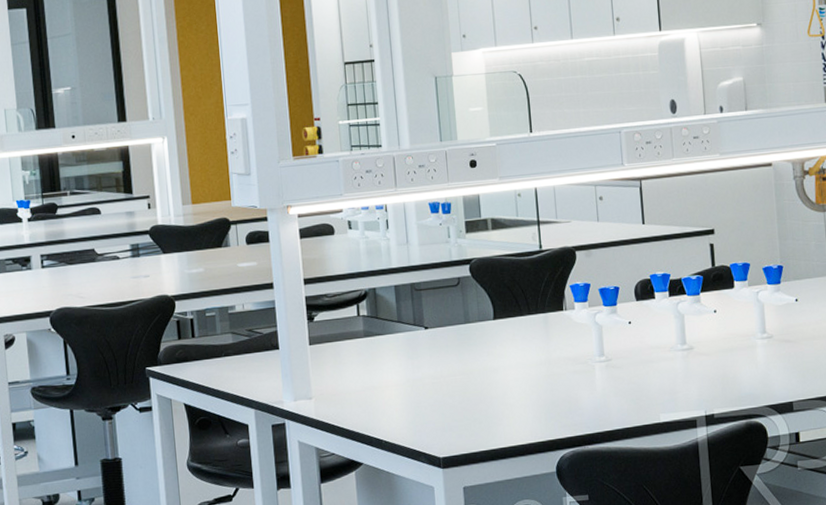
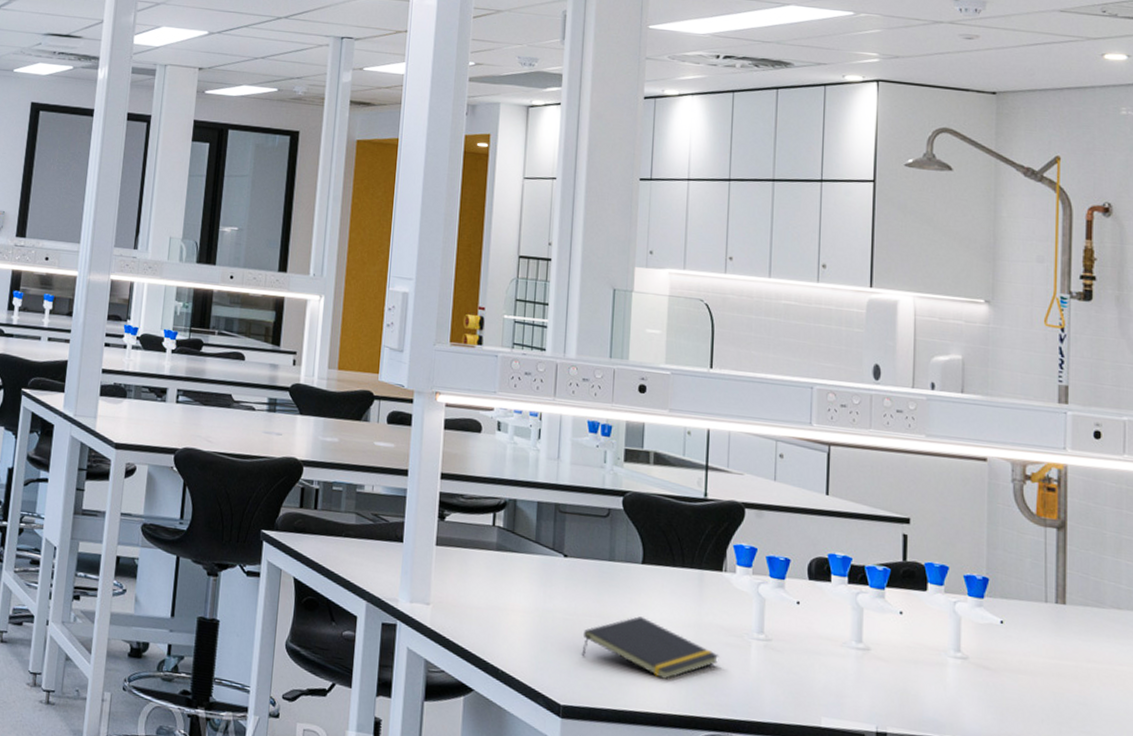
notepad: none [451,365,570,415] -> present [581,616,719,680]

